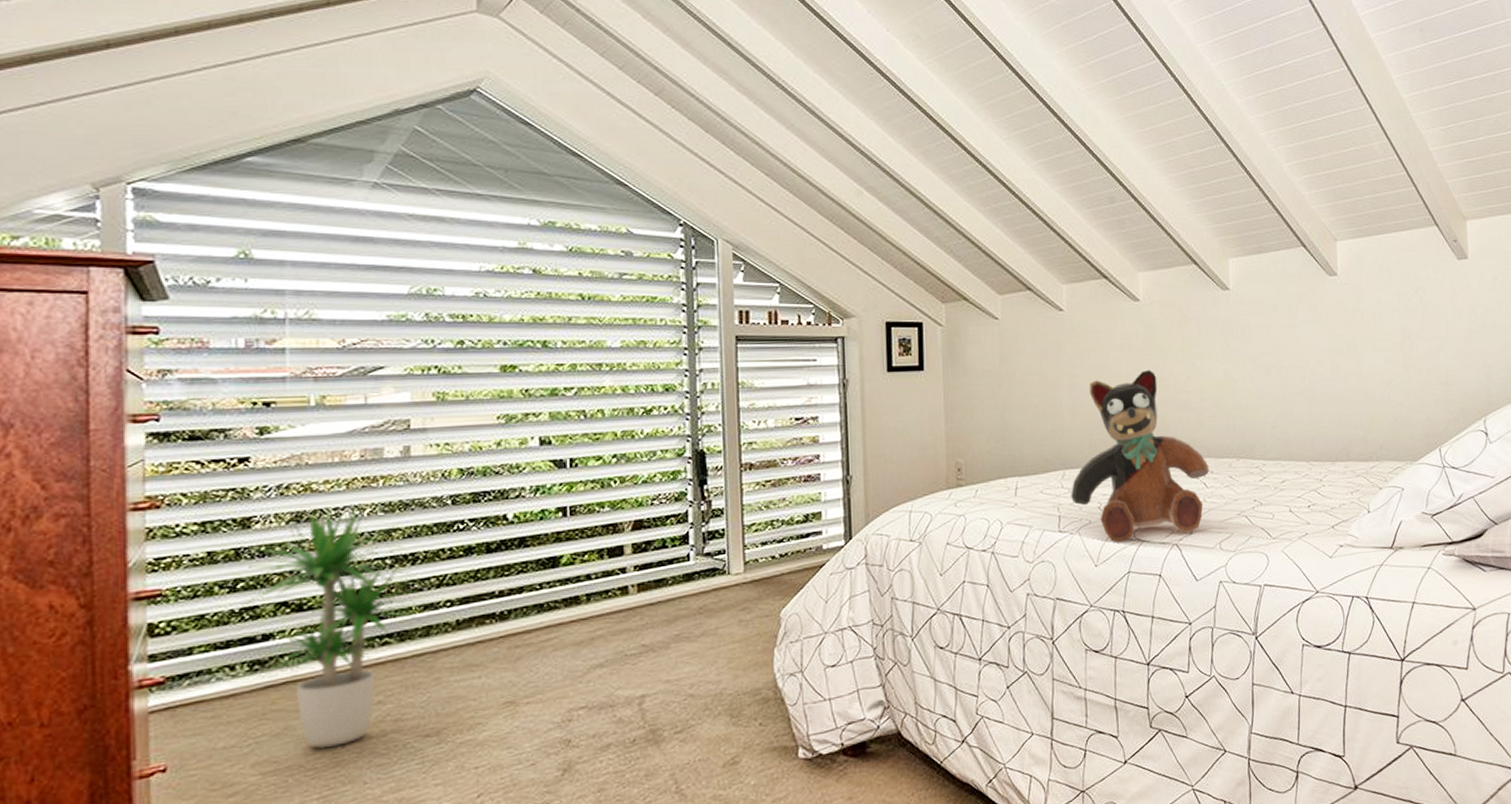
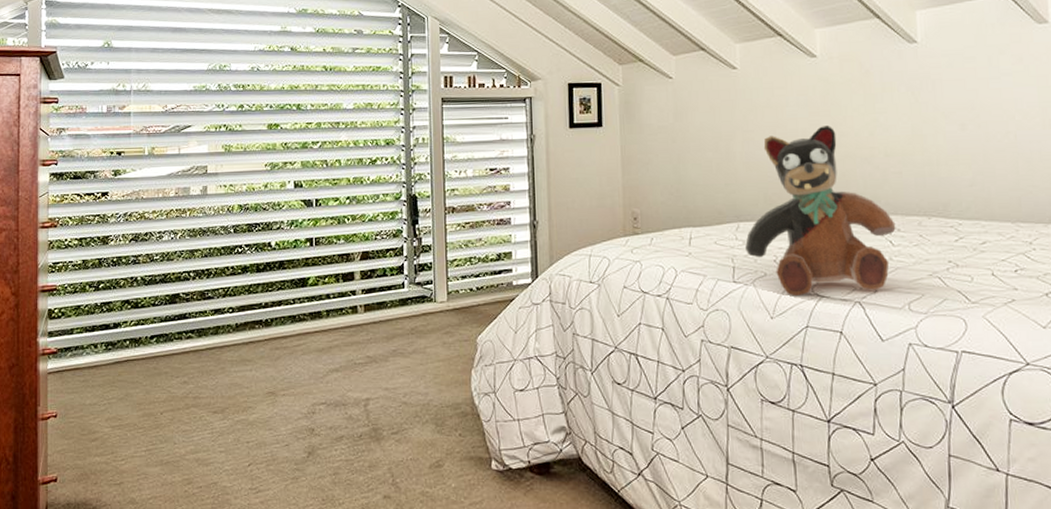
potted plant: present [242,507,432,748] -> none [102,231,220,412]

